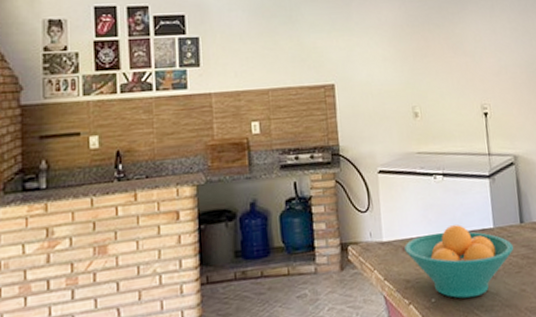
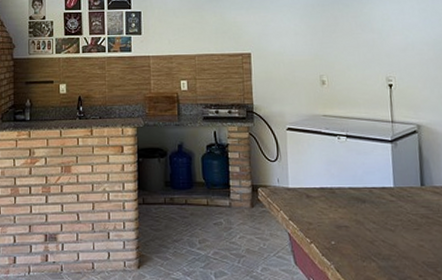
fruit bowl: present [405,225,514,299] -> none [308,181,414,246]

